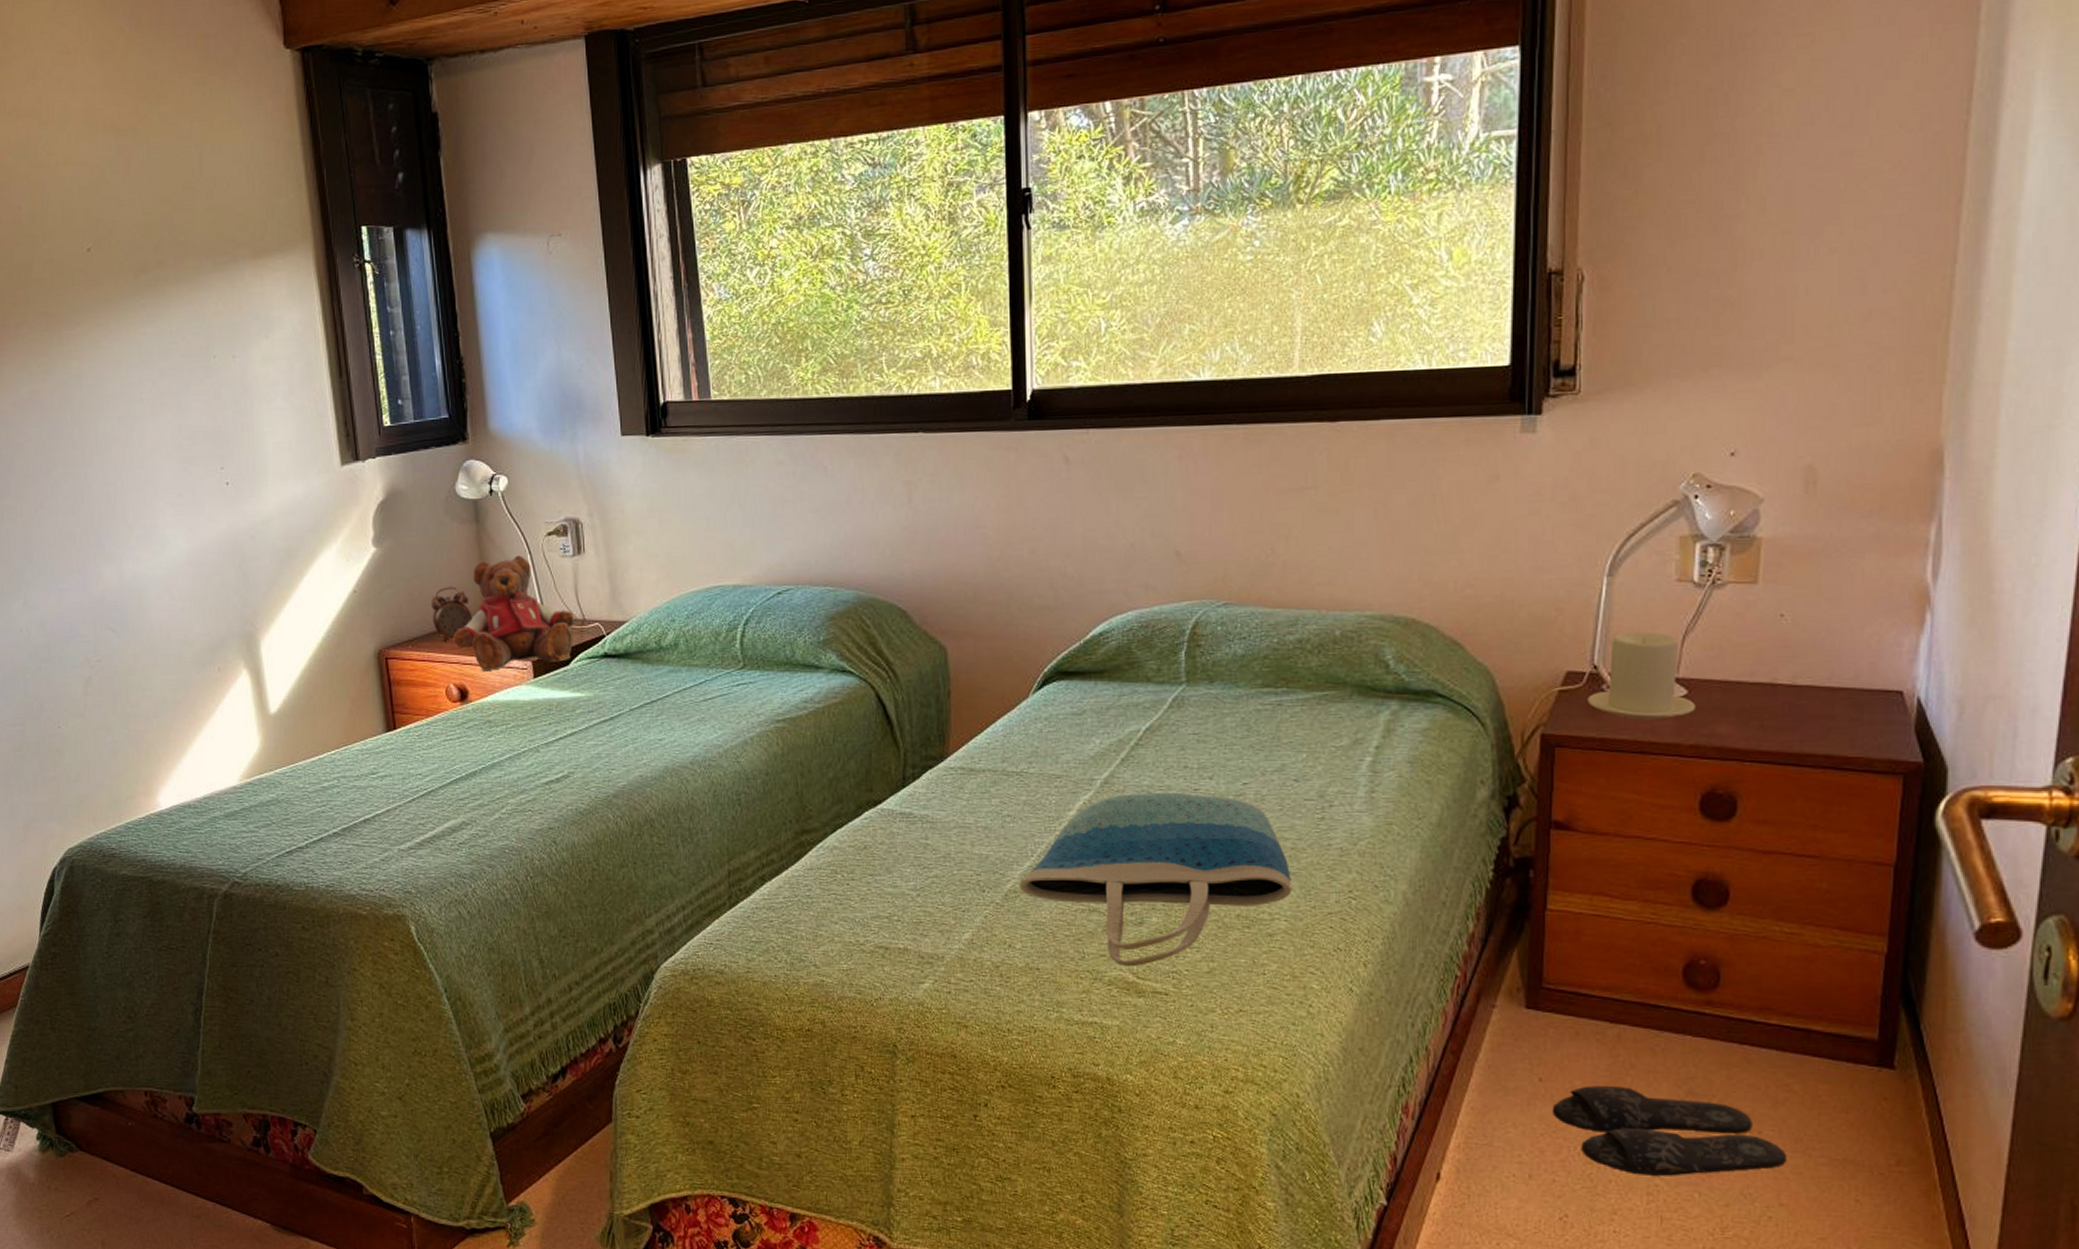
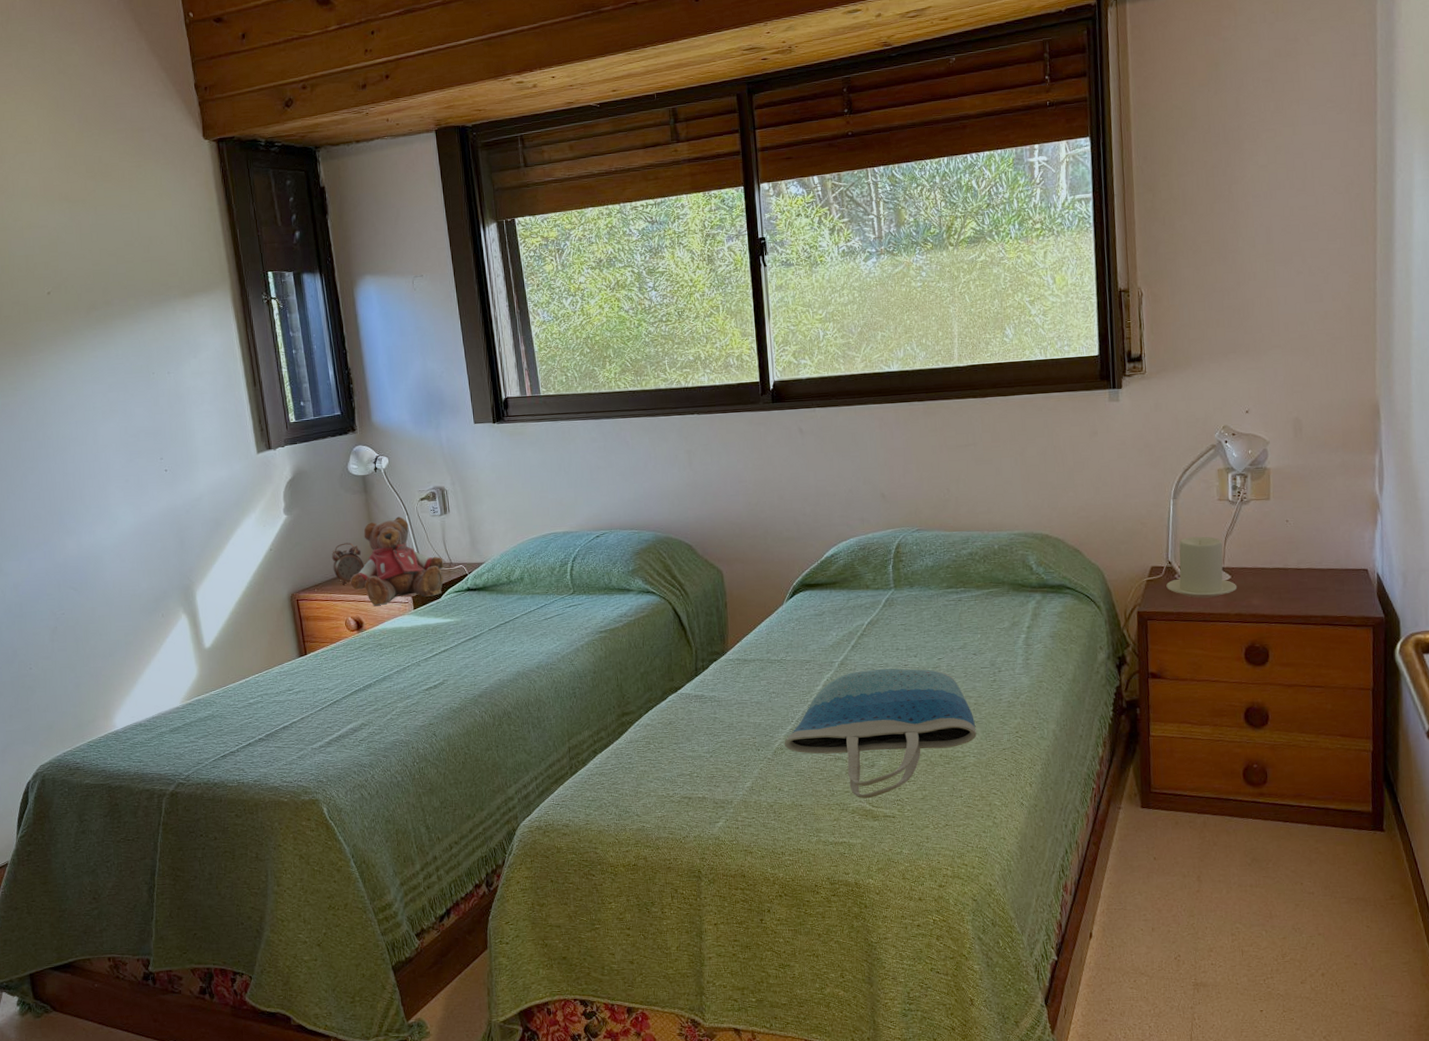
slippers: present [1554,1086,1787,1176] -> none [1165,859,1321,922]

